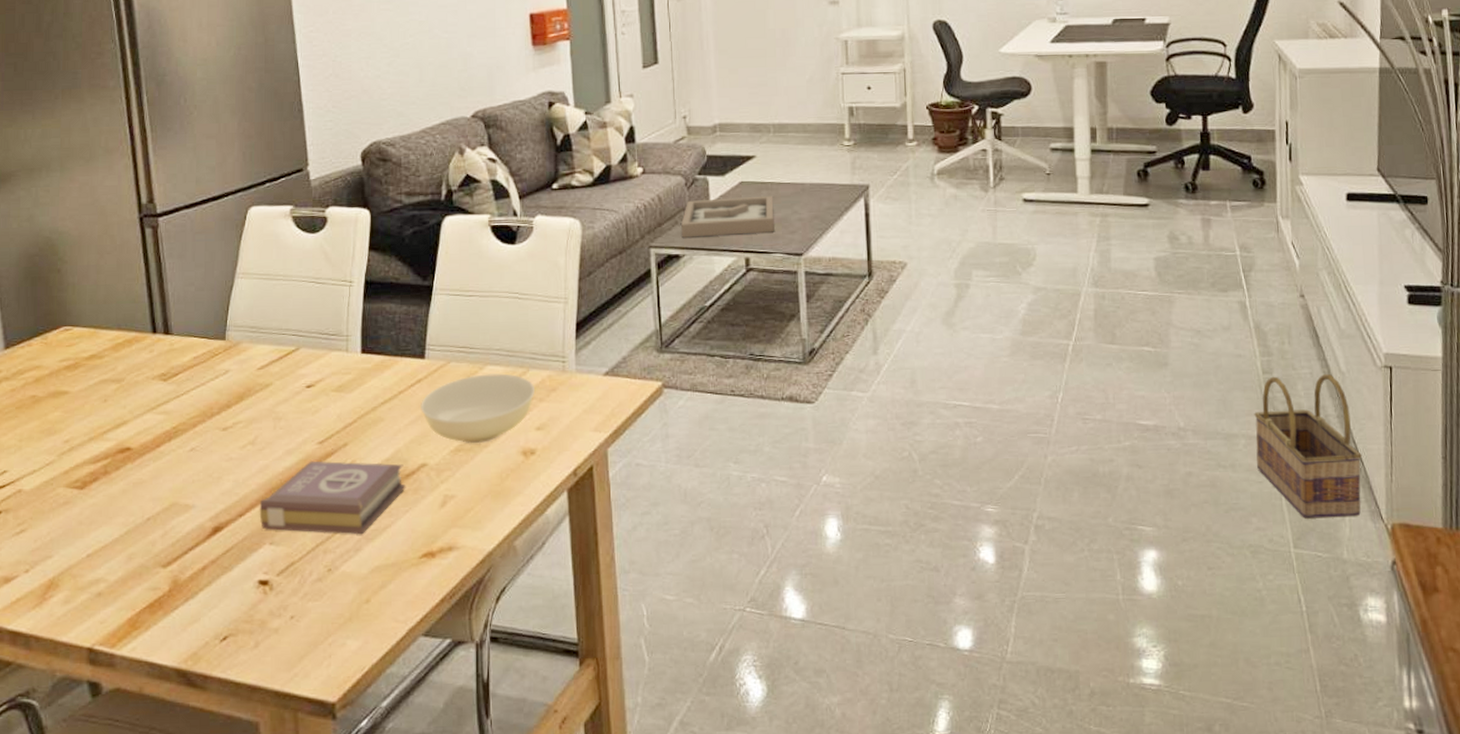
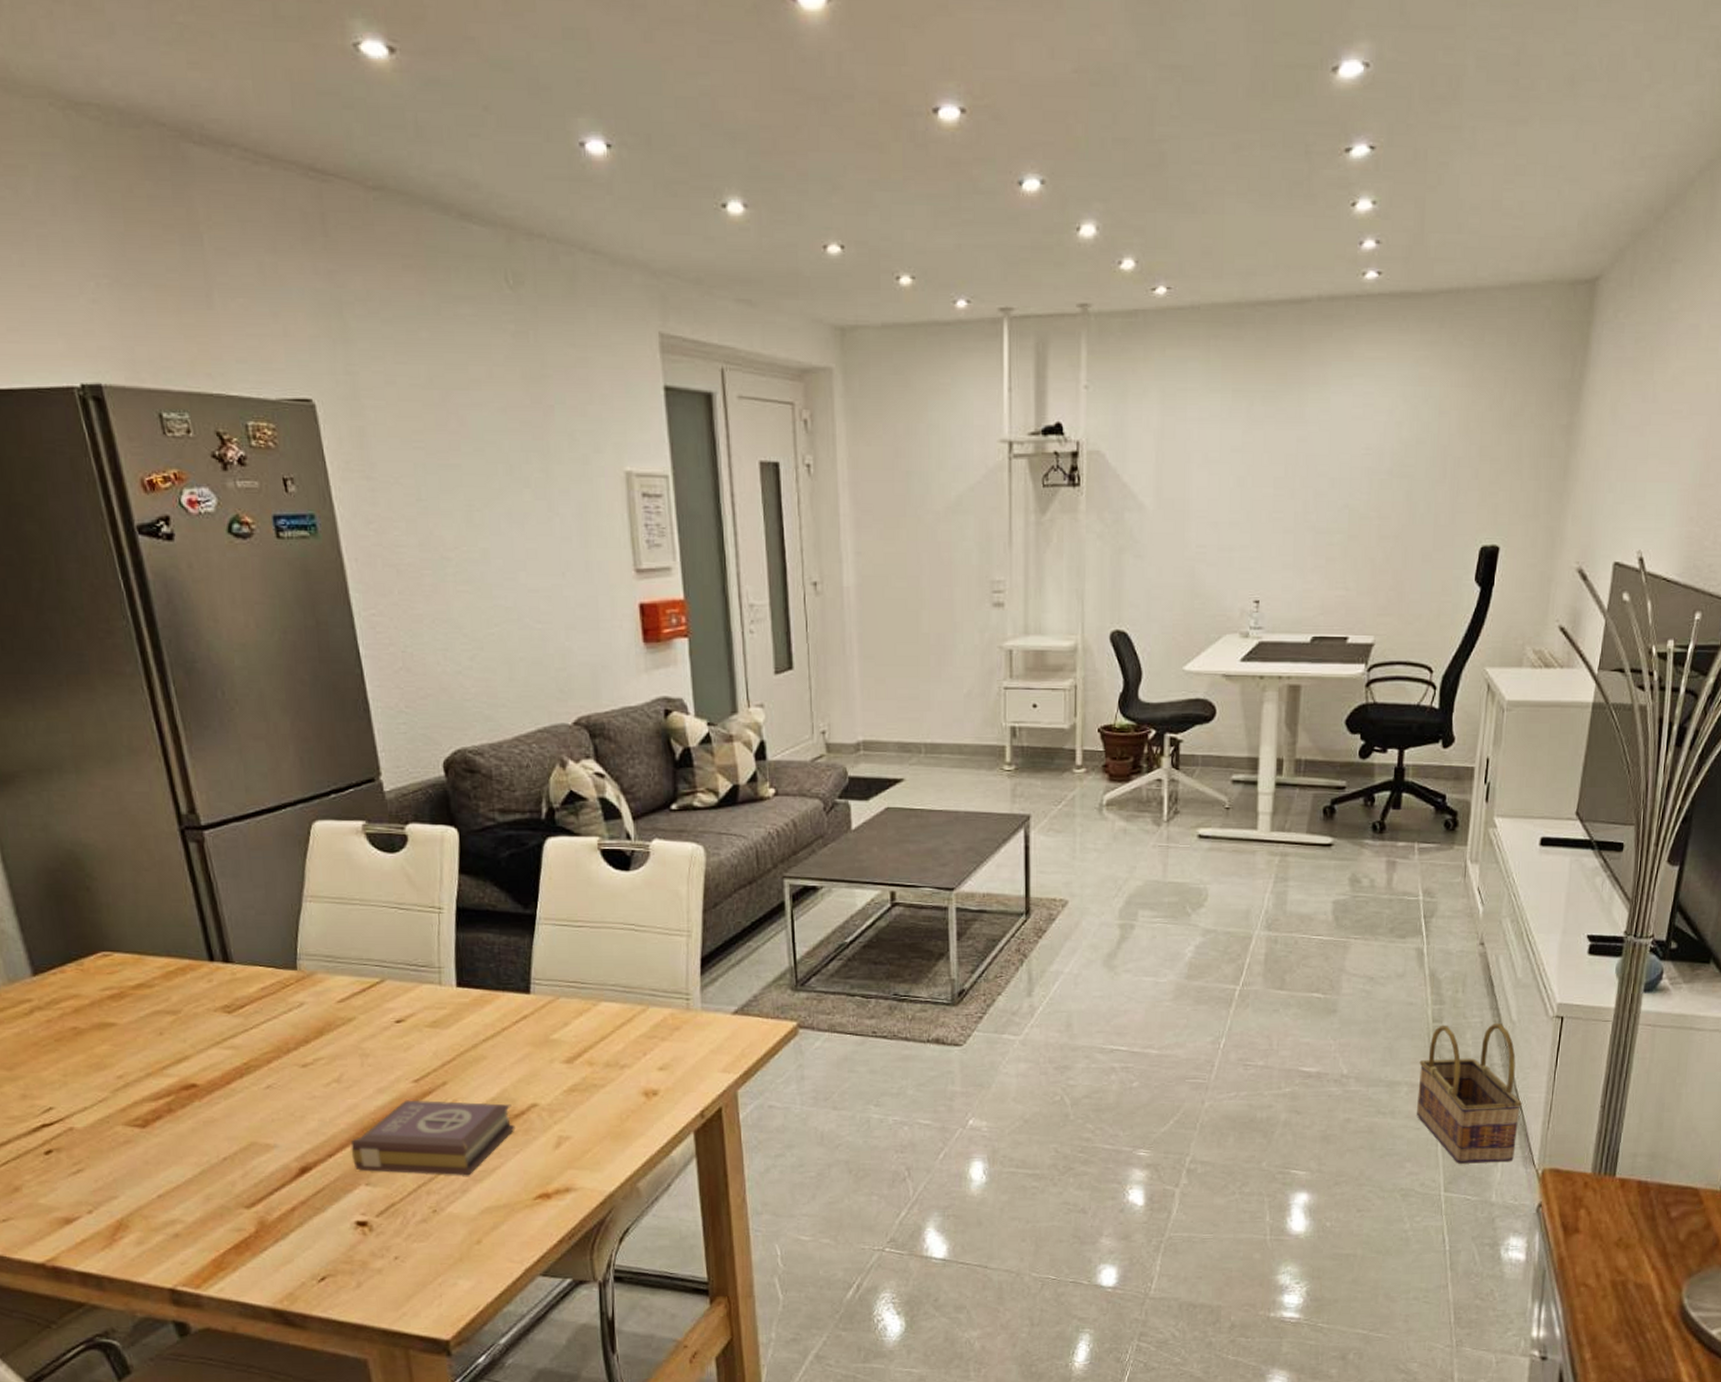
bowl: present [421,373,536,444] -> none [528,1010,657,1084]
decorative tray: present [681,195,775,238] -> none [819,824,924,868]

